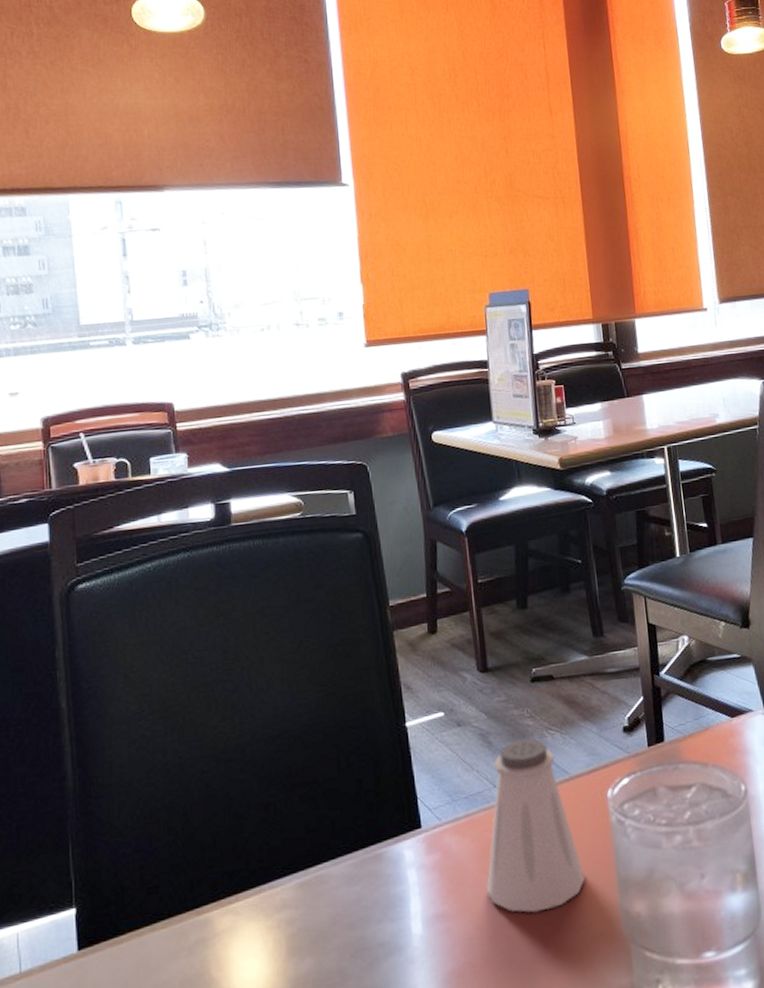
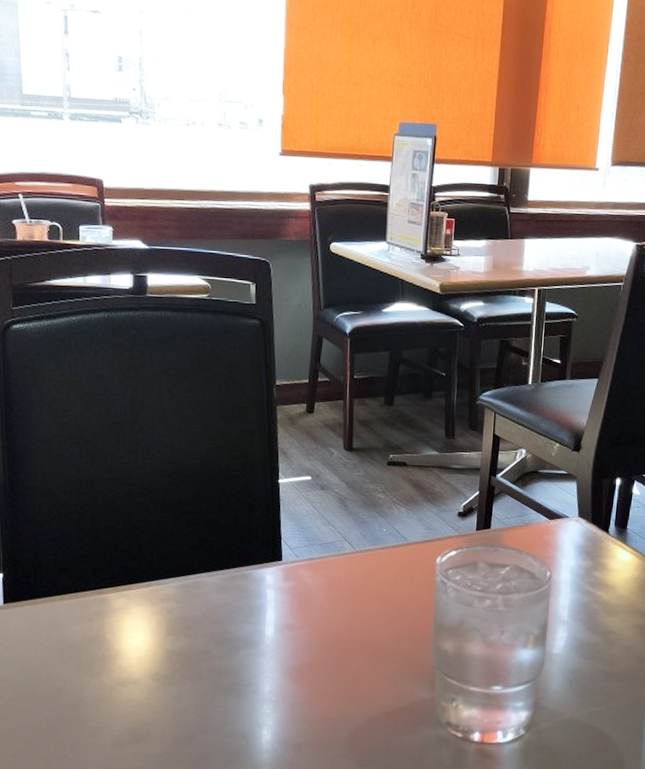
saltshaker: present [485,739,586,913] -> none [328,508,409,637]

